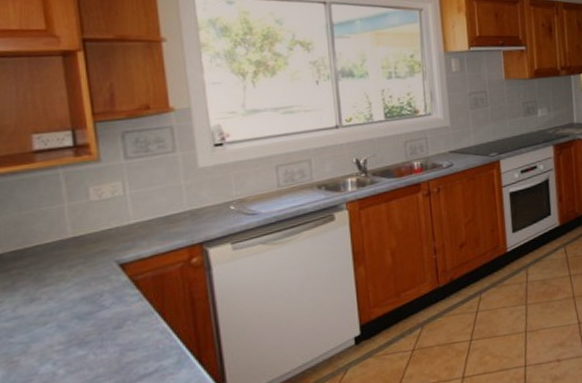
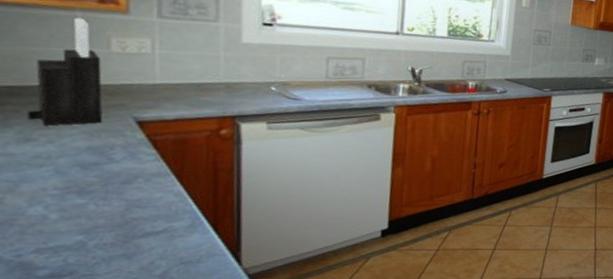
knife block: none [30,174,91,283] -> present [27,17,103,126]

